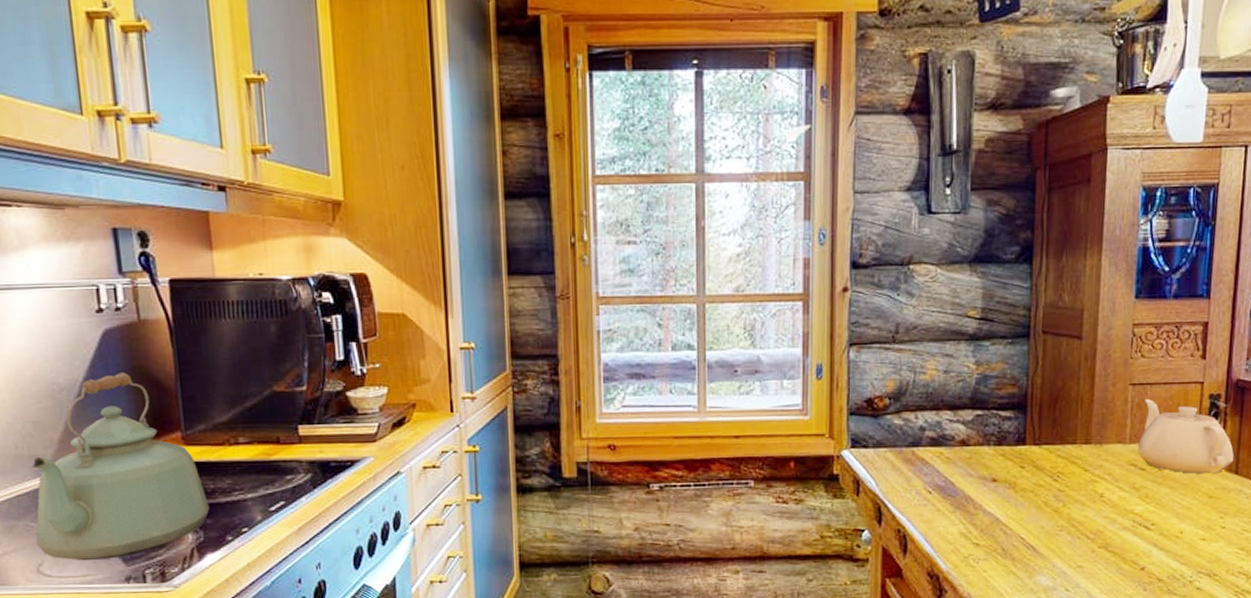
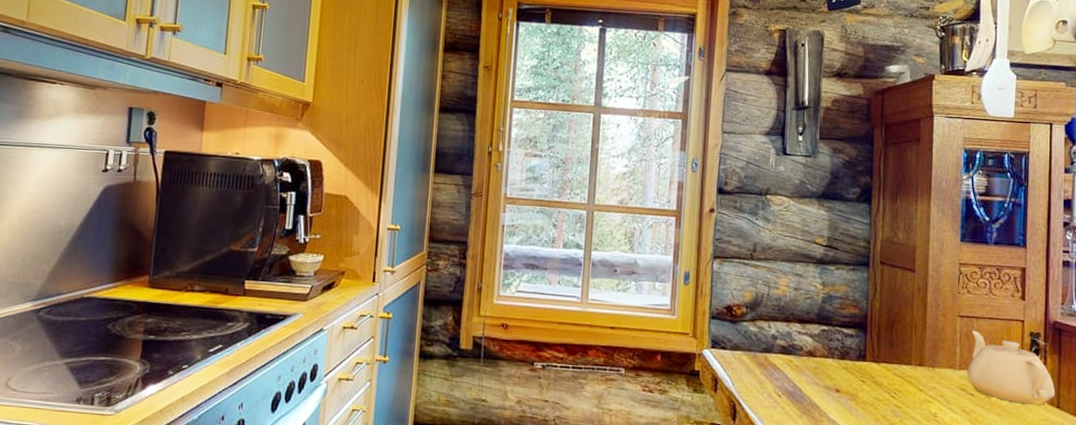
kettle: present [32,373,210,561] -> none [10,222,160,381]

